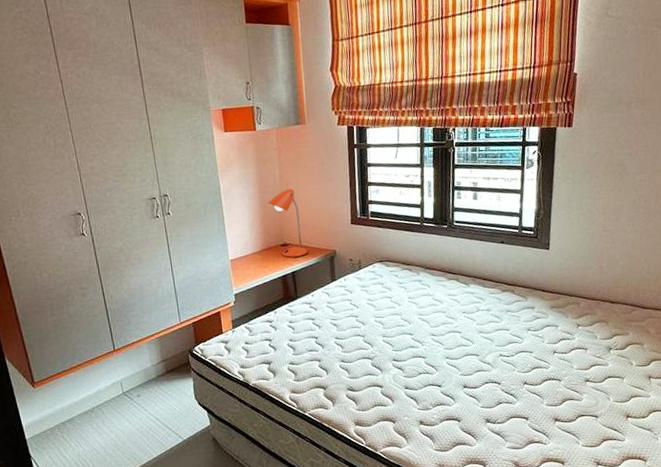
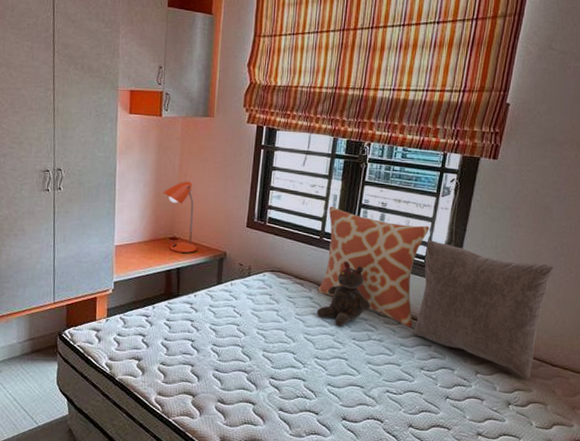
pillow: none [425,192,519,294] -> present [318,206,430,328]
teddy bear: none [427,241,475,304] -> present [316,261,371,327]
pillow: none [516,210,634,324] -> present [413,239,553,379]

